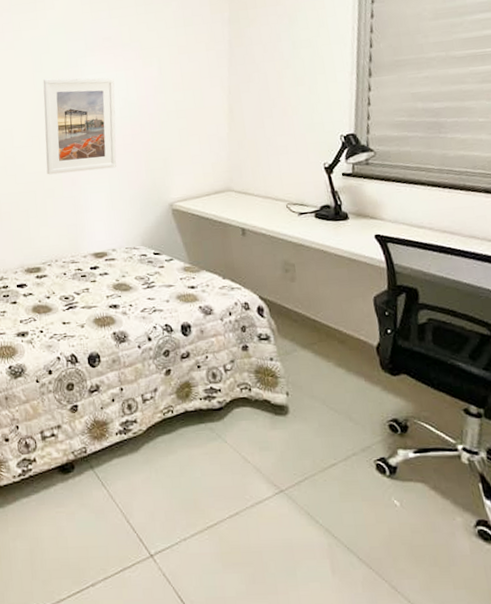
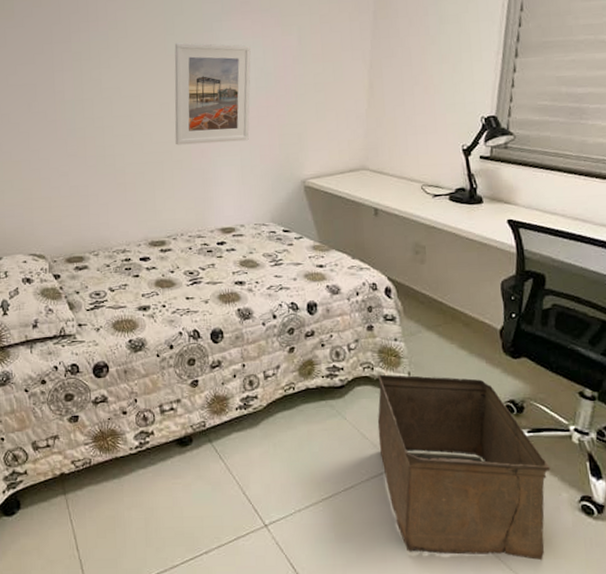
storage bin: none [256,395,444,592] -> present [377,374,550,561]

